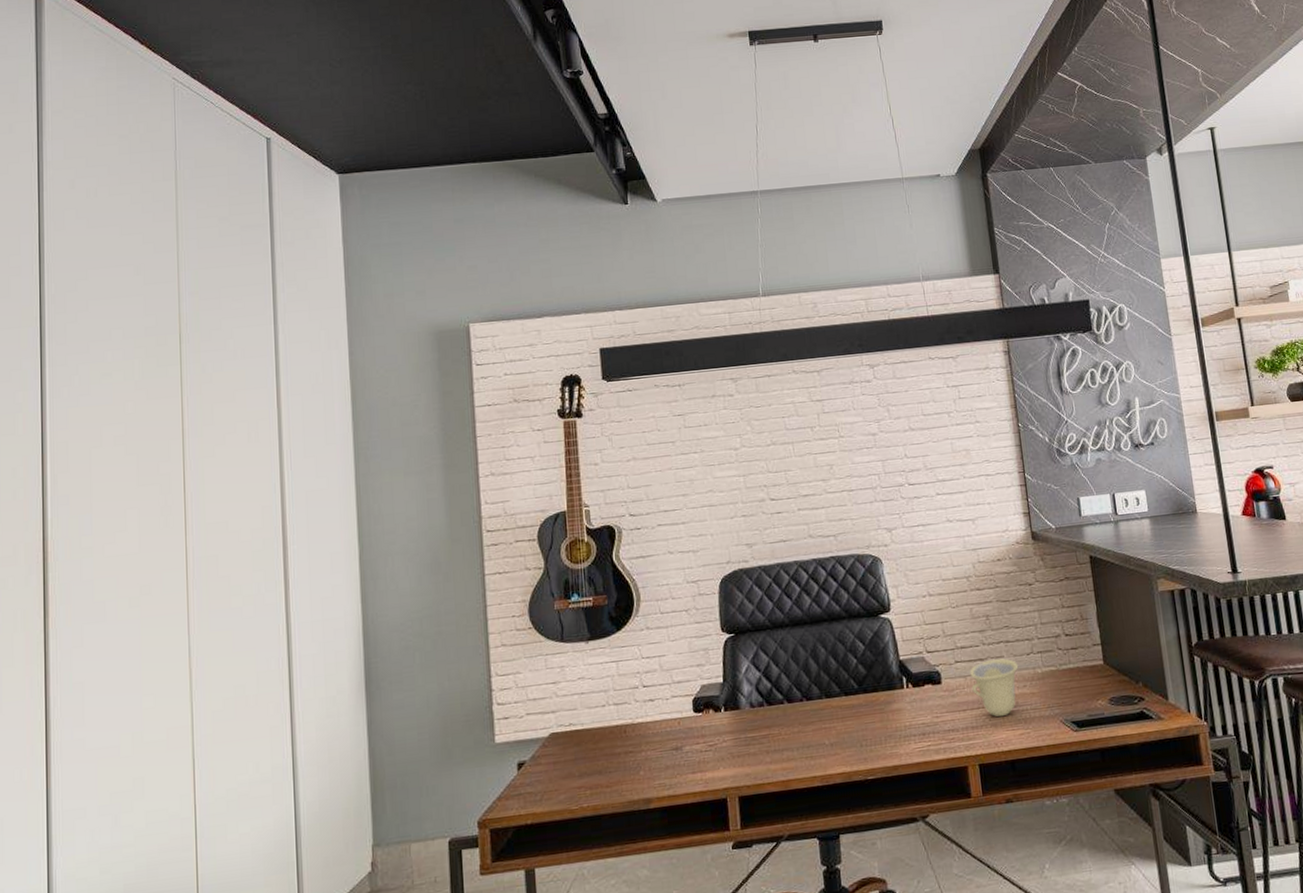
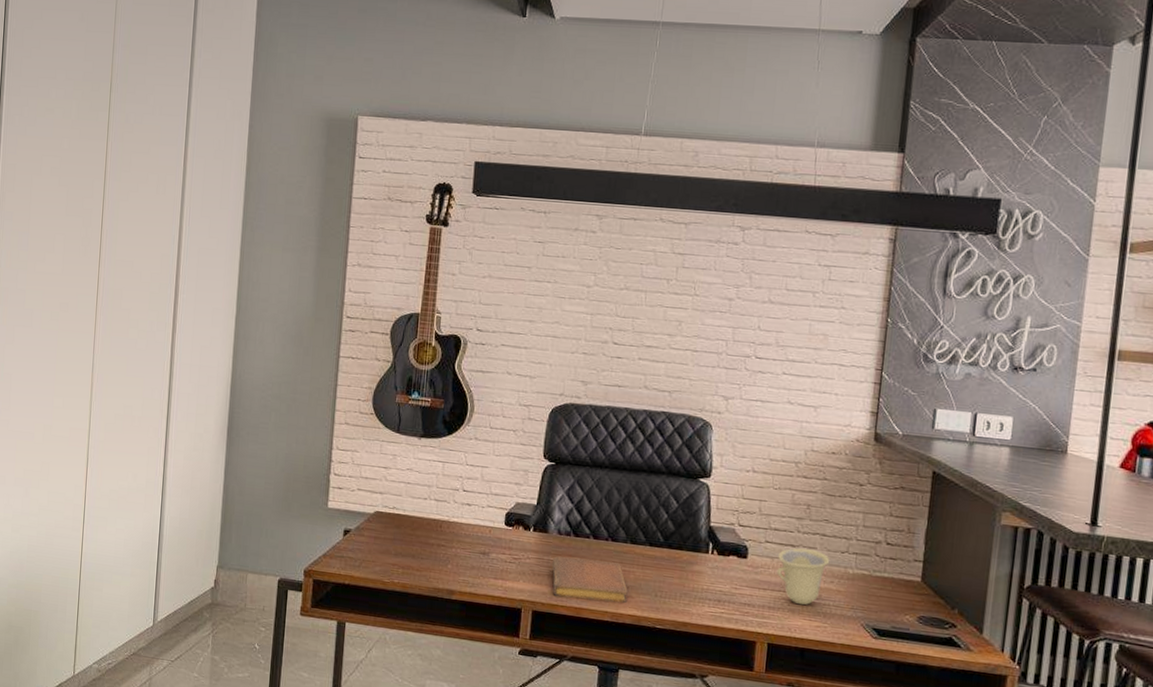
notebook: none [749,722,834,775] -> present [552,556,628,604]

